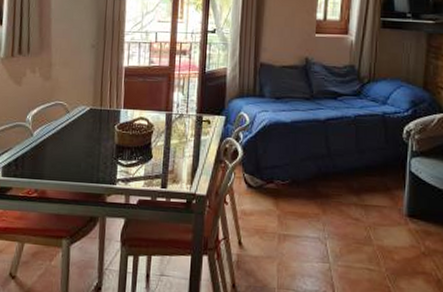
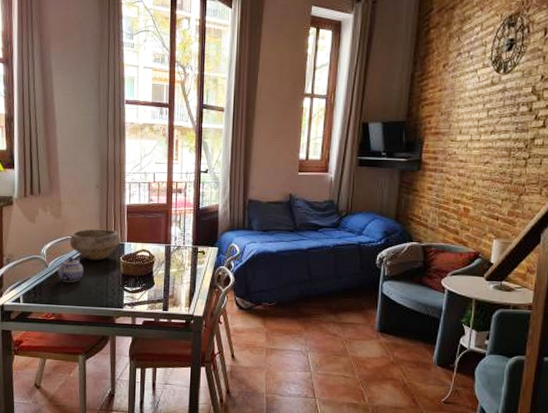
teapot: none [43,125,74,154] -> present [58,257,84,282]
bowl: none [58,93,116,129] -> present [69,228,120,261]

